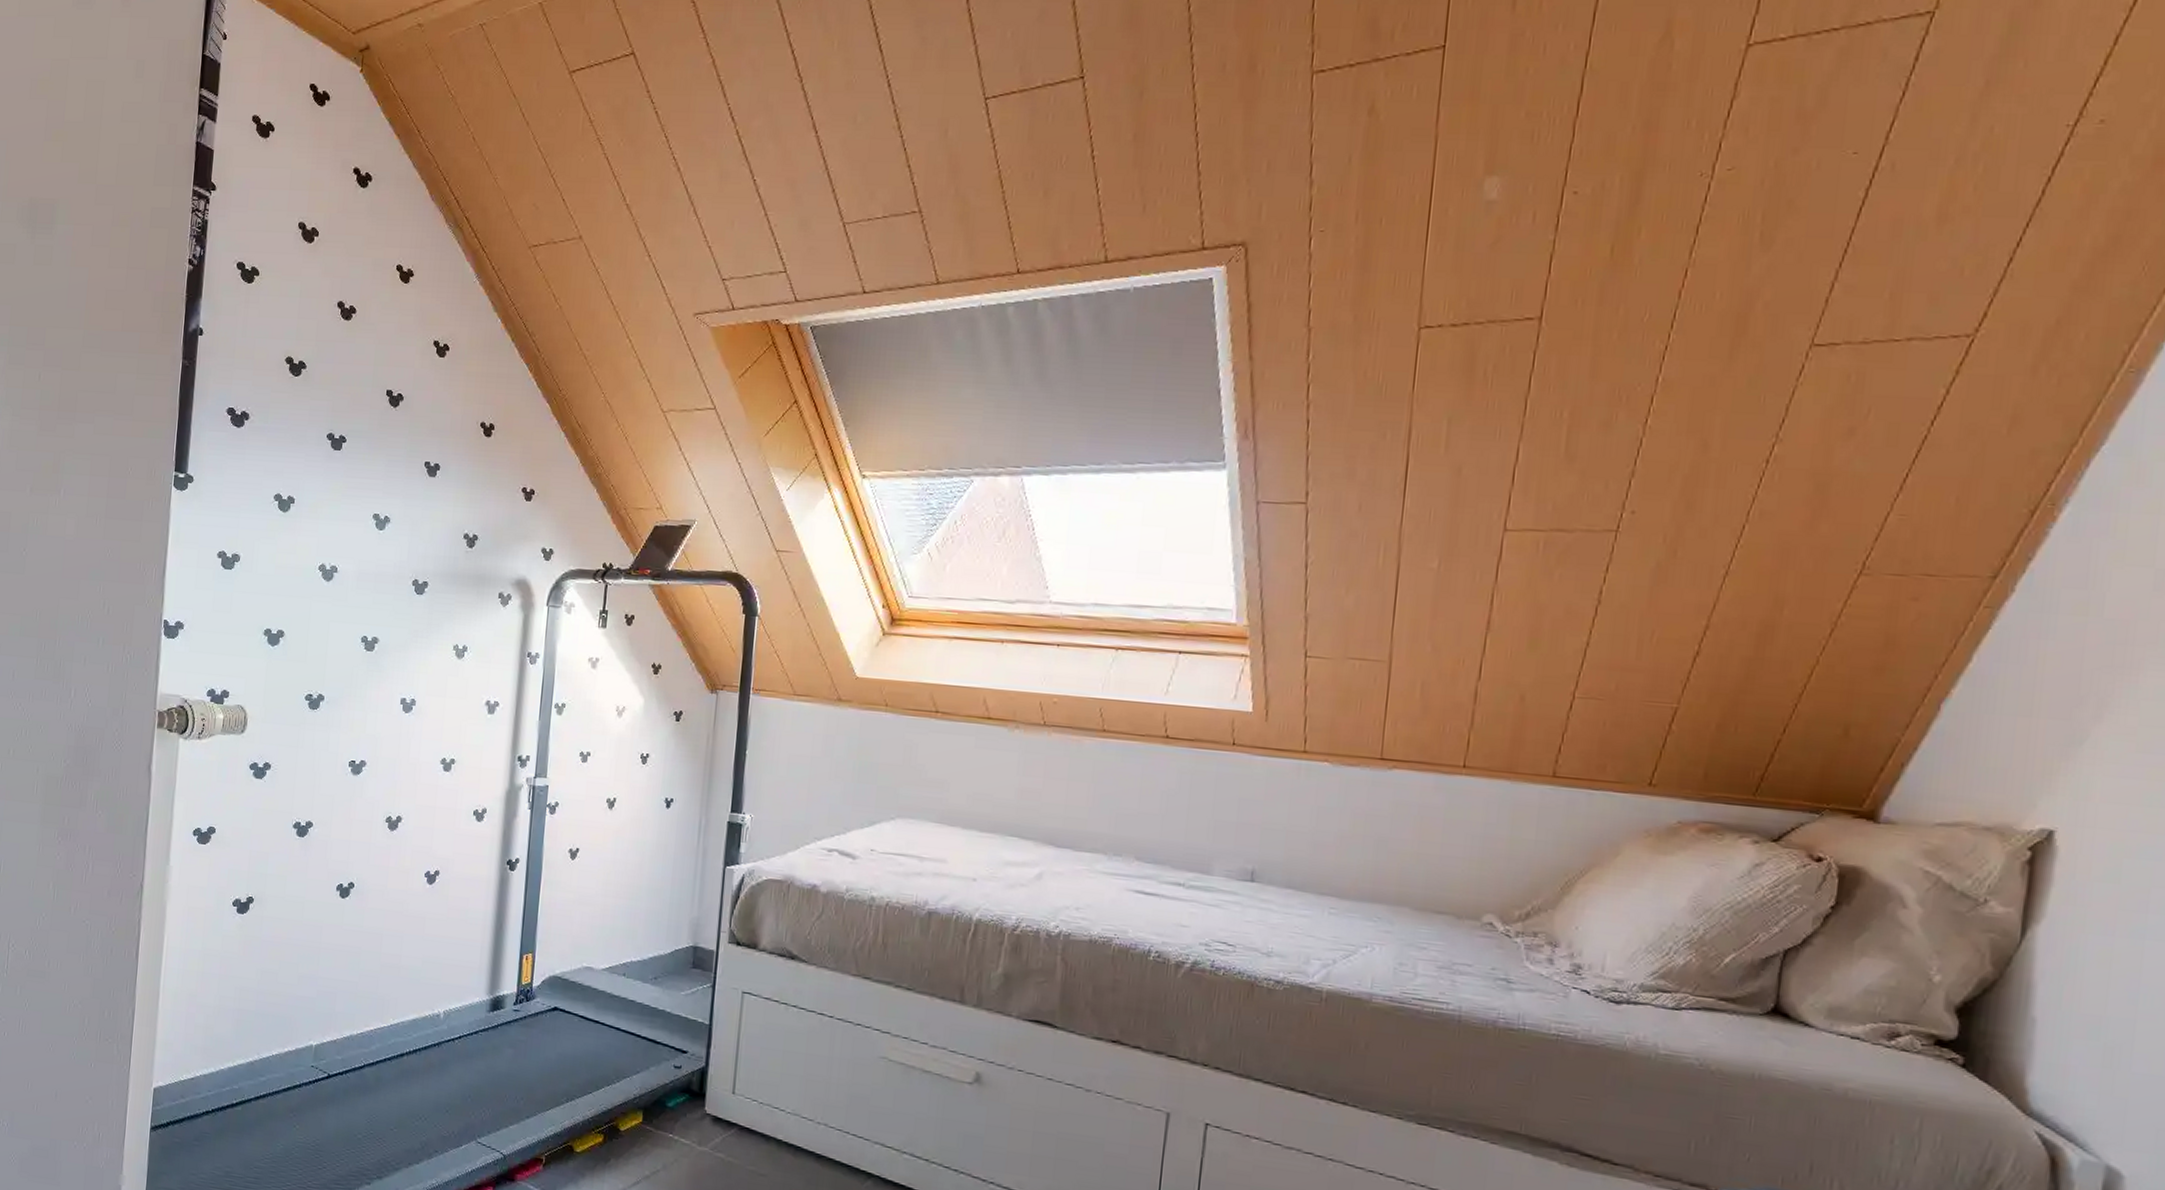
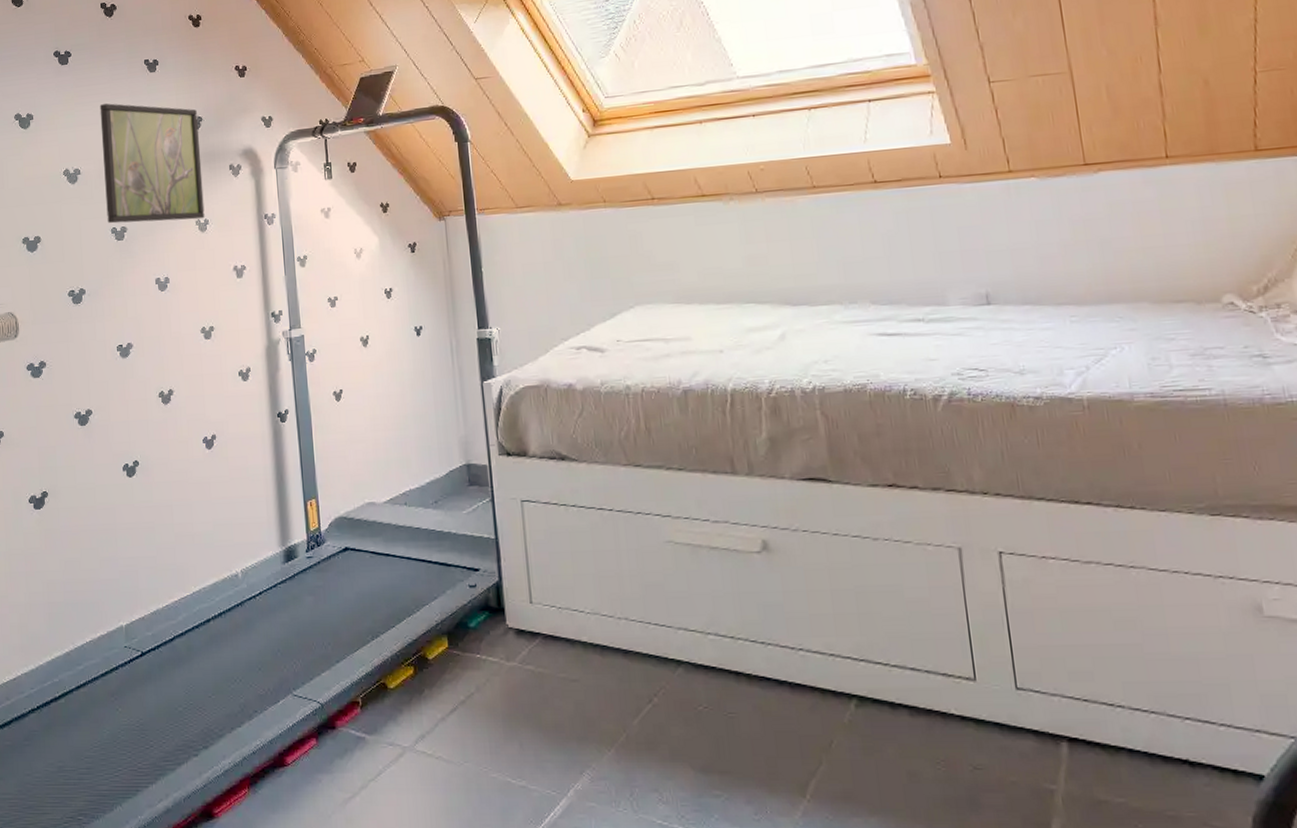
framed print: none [358,501,474,645] -> present [99,103,205,224]

